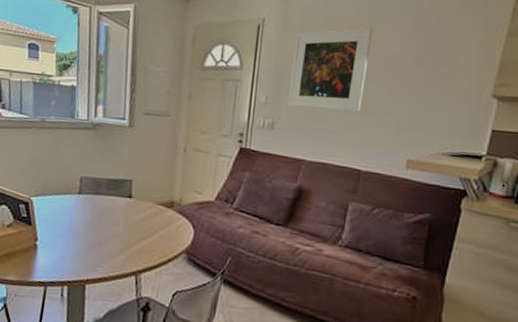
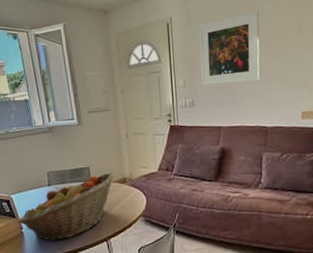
fruit basket: none [33,191,161,264] -> present [18,172,115,242]

